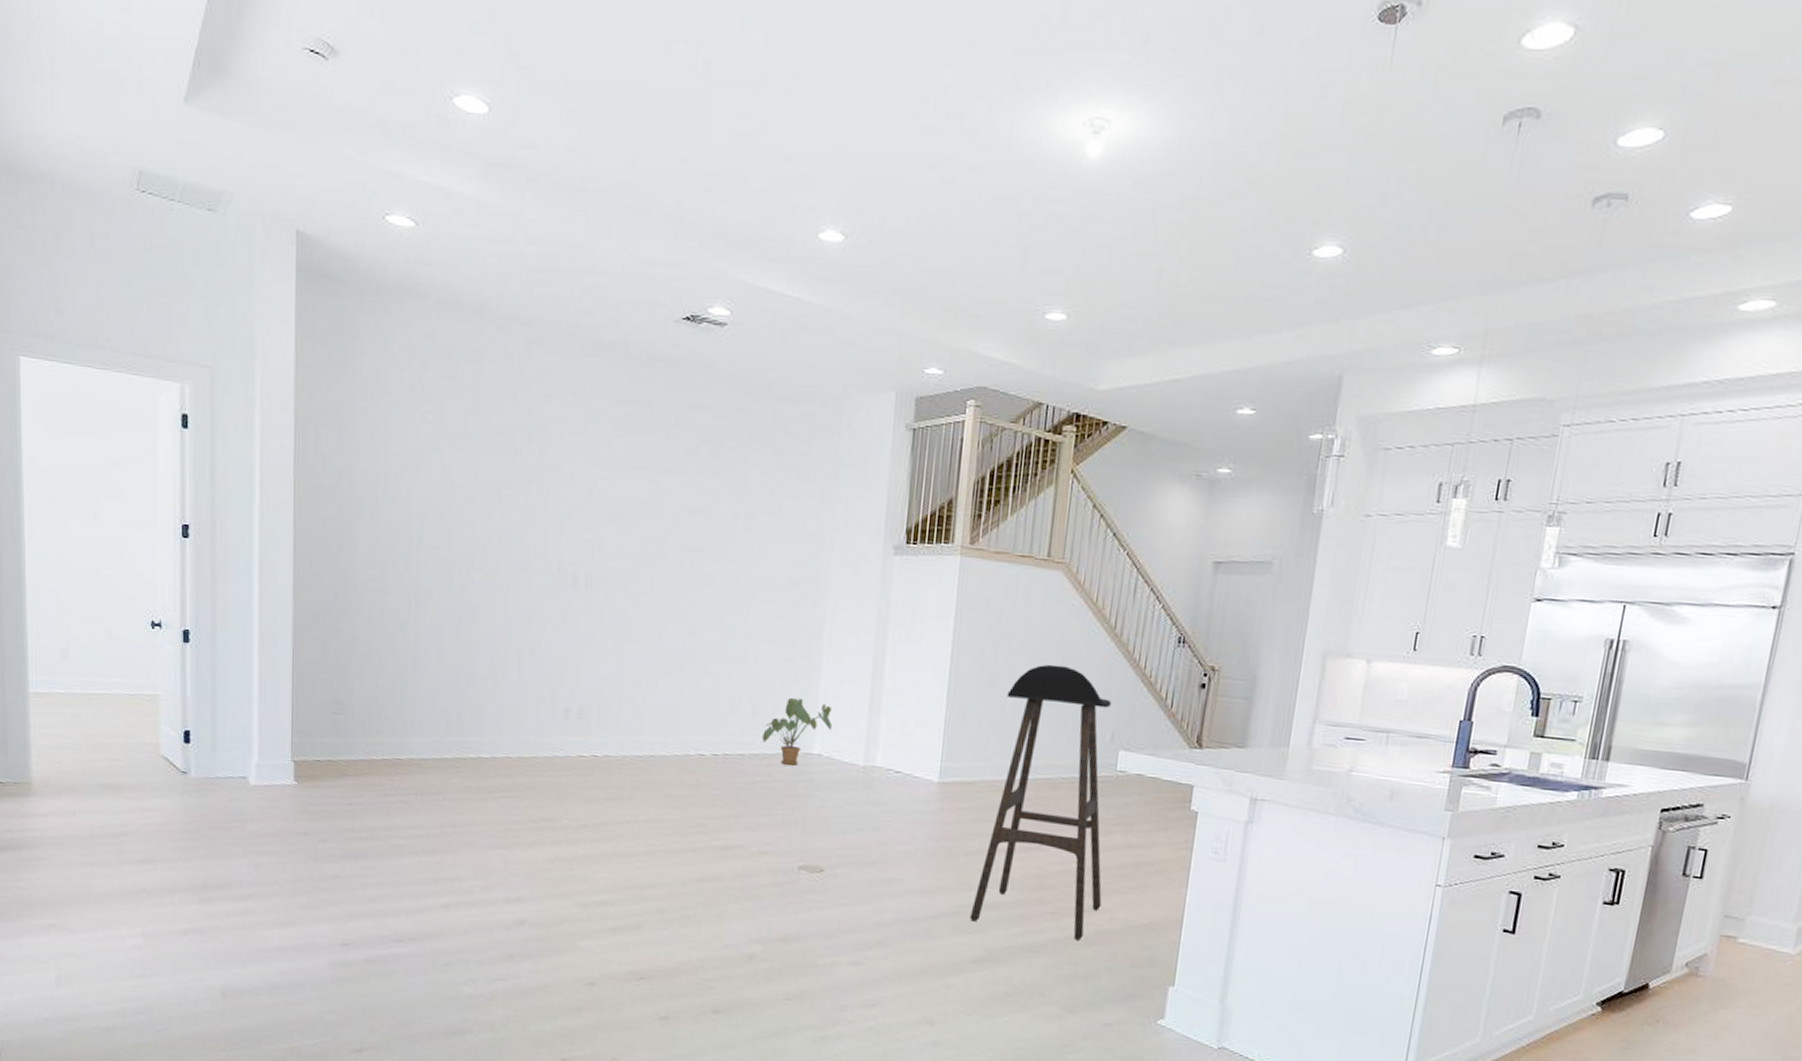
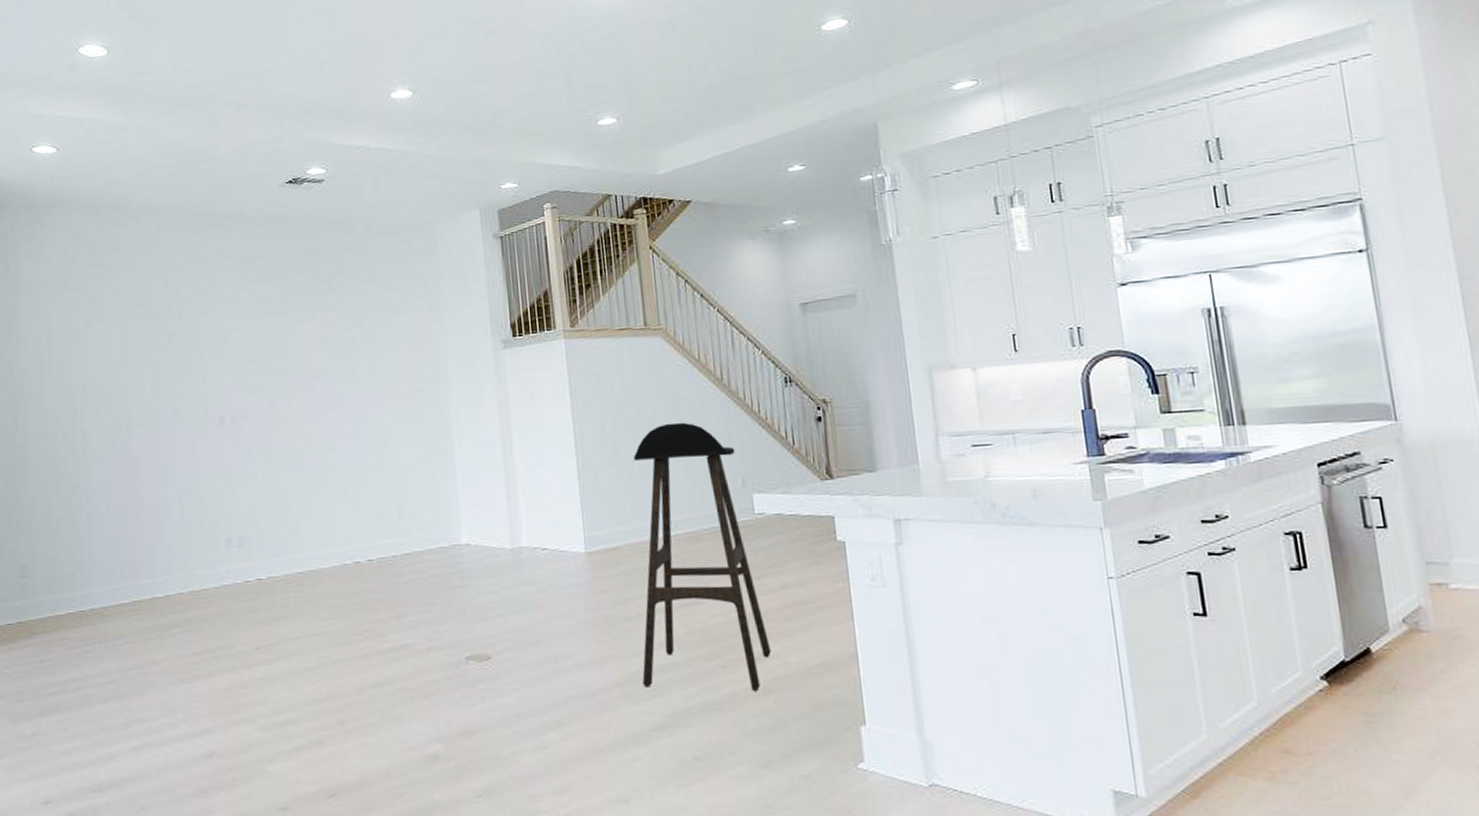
house plant: present [762,697,833,766] -> none [411,493,475,559]

